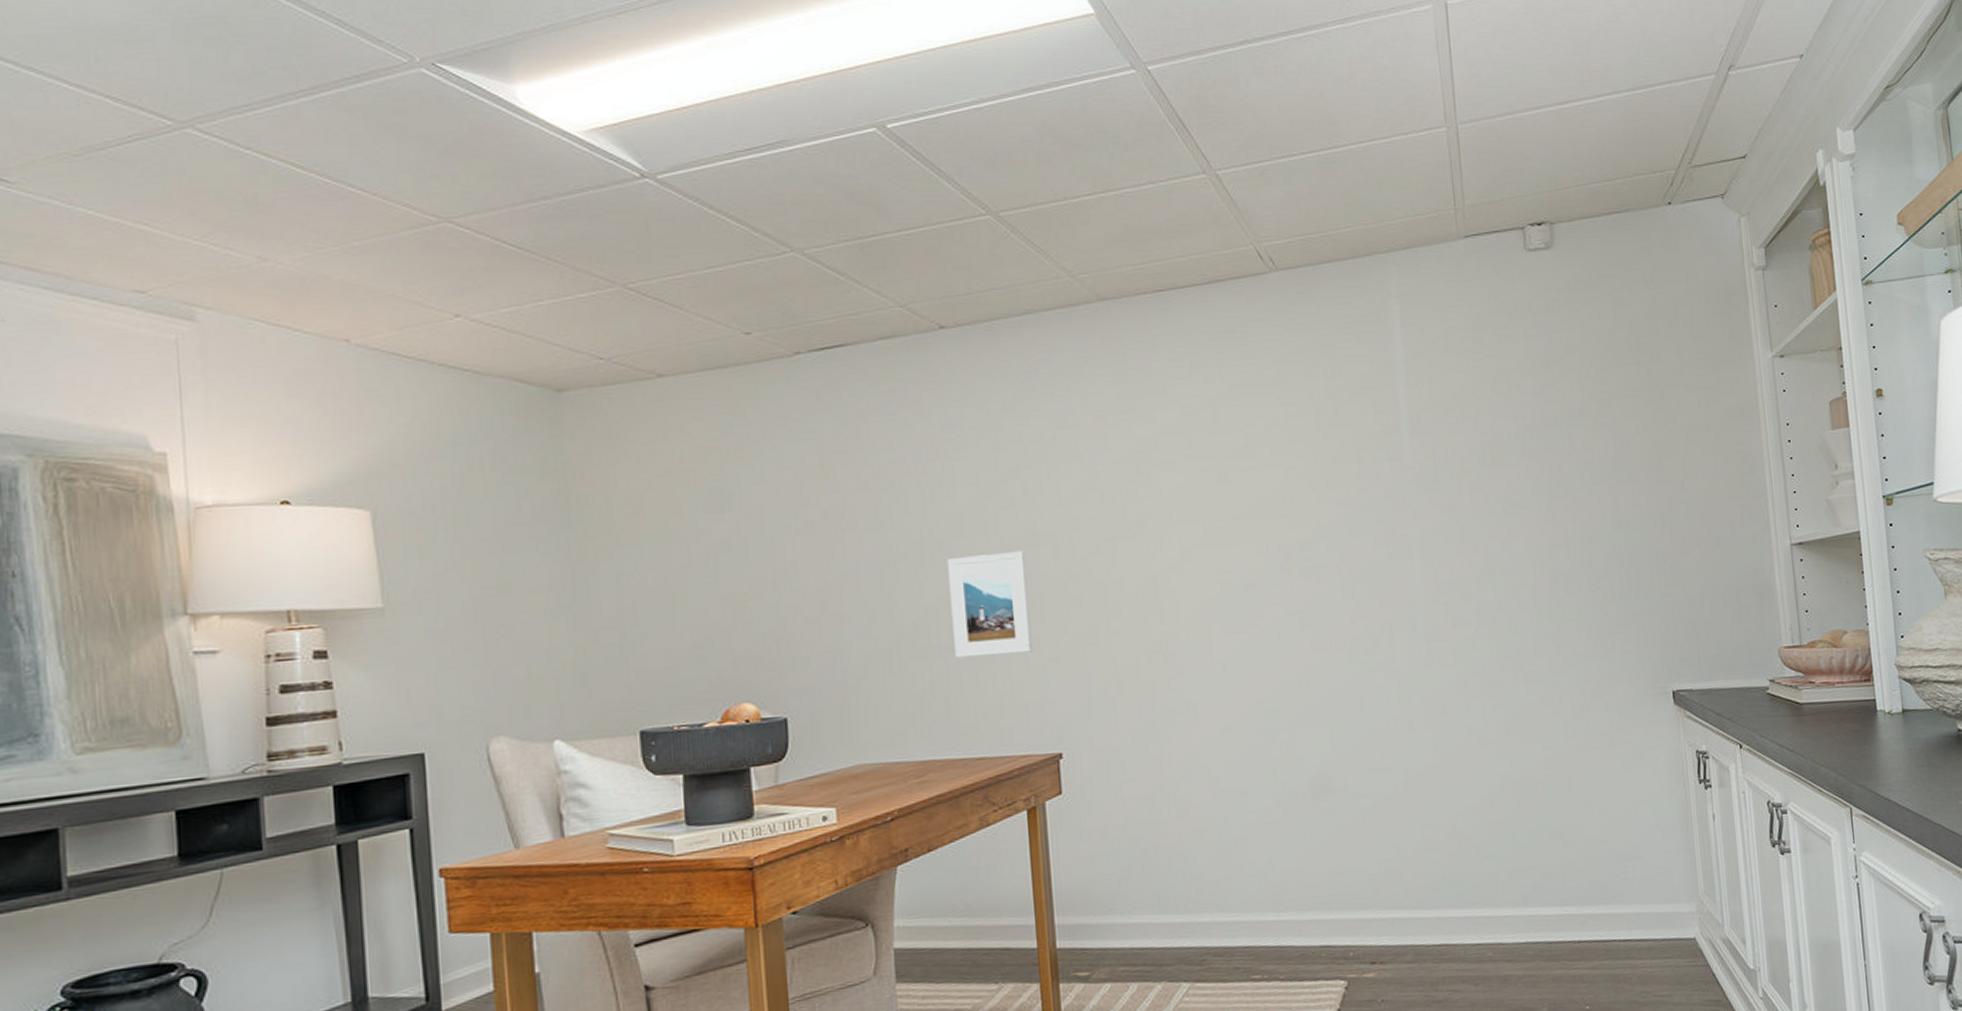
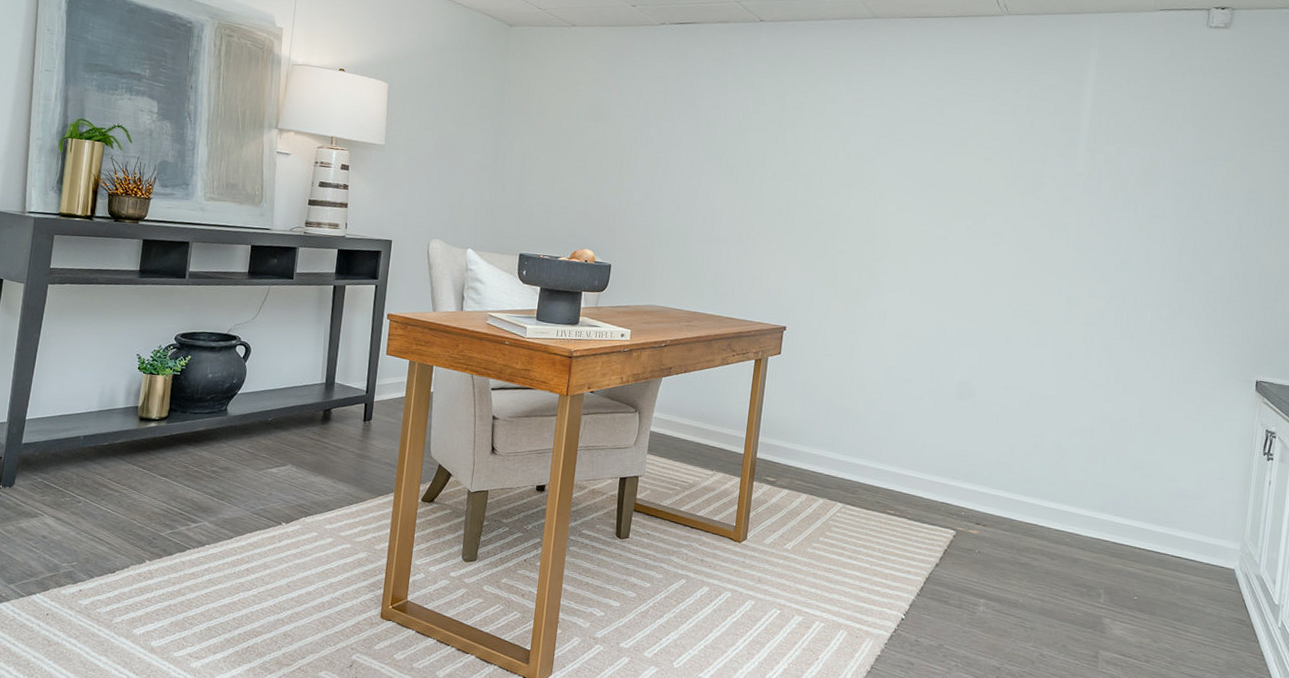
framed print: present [946,550,1033,658] -> none [727,179,788,254]

